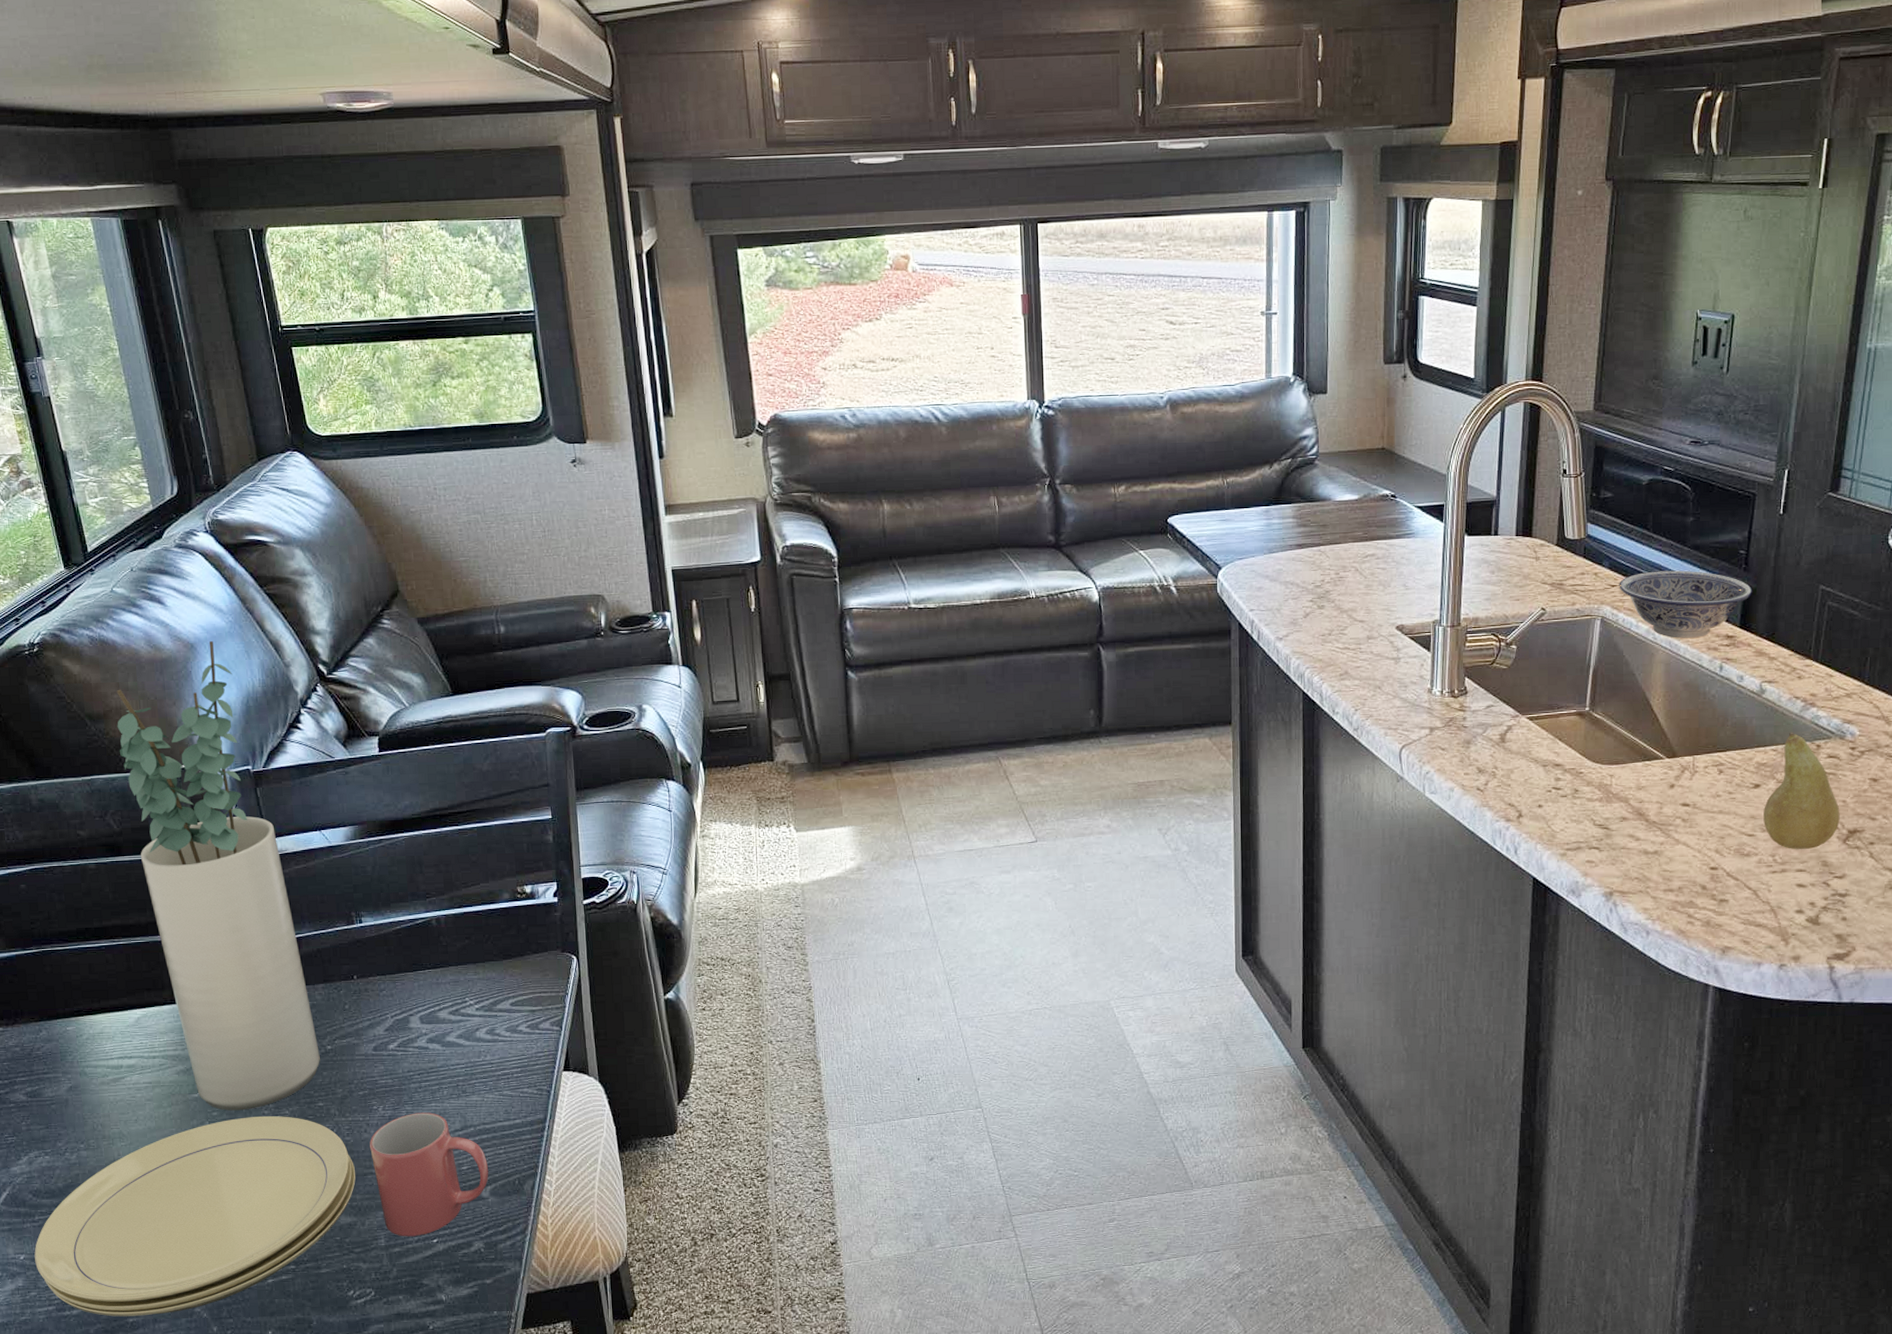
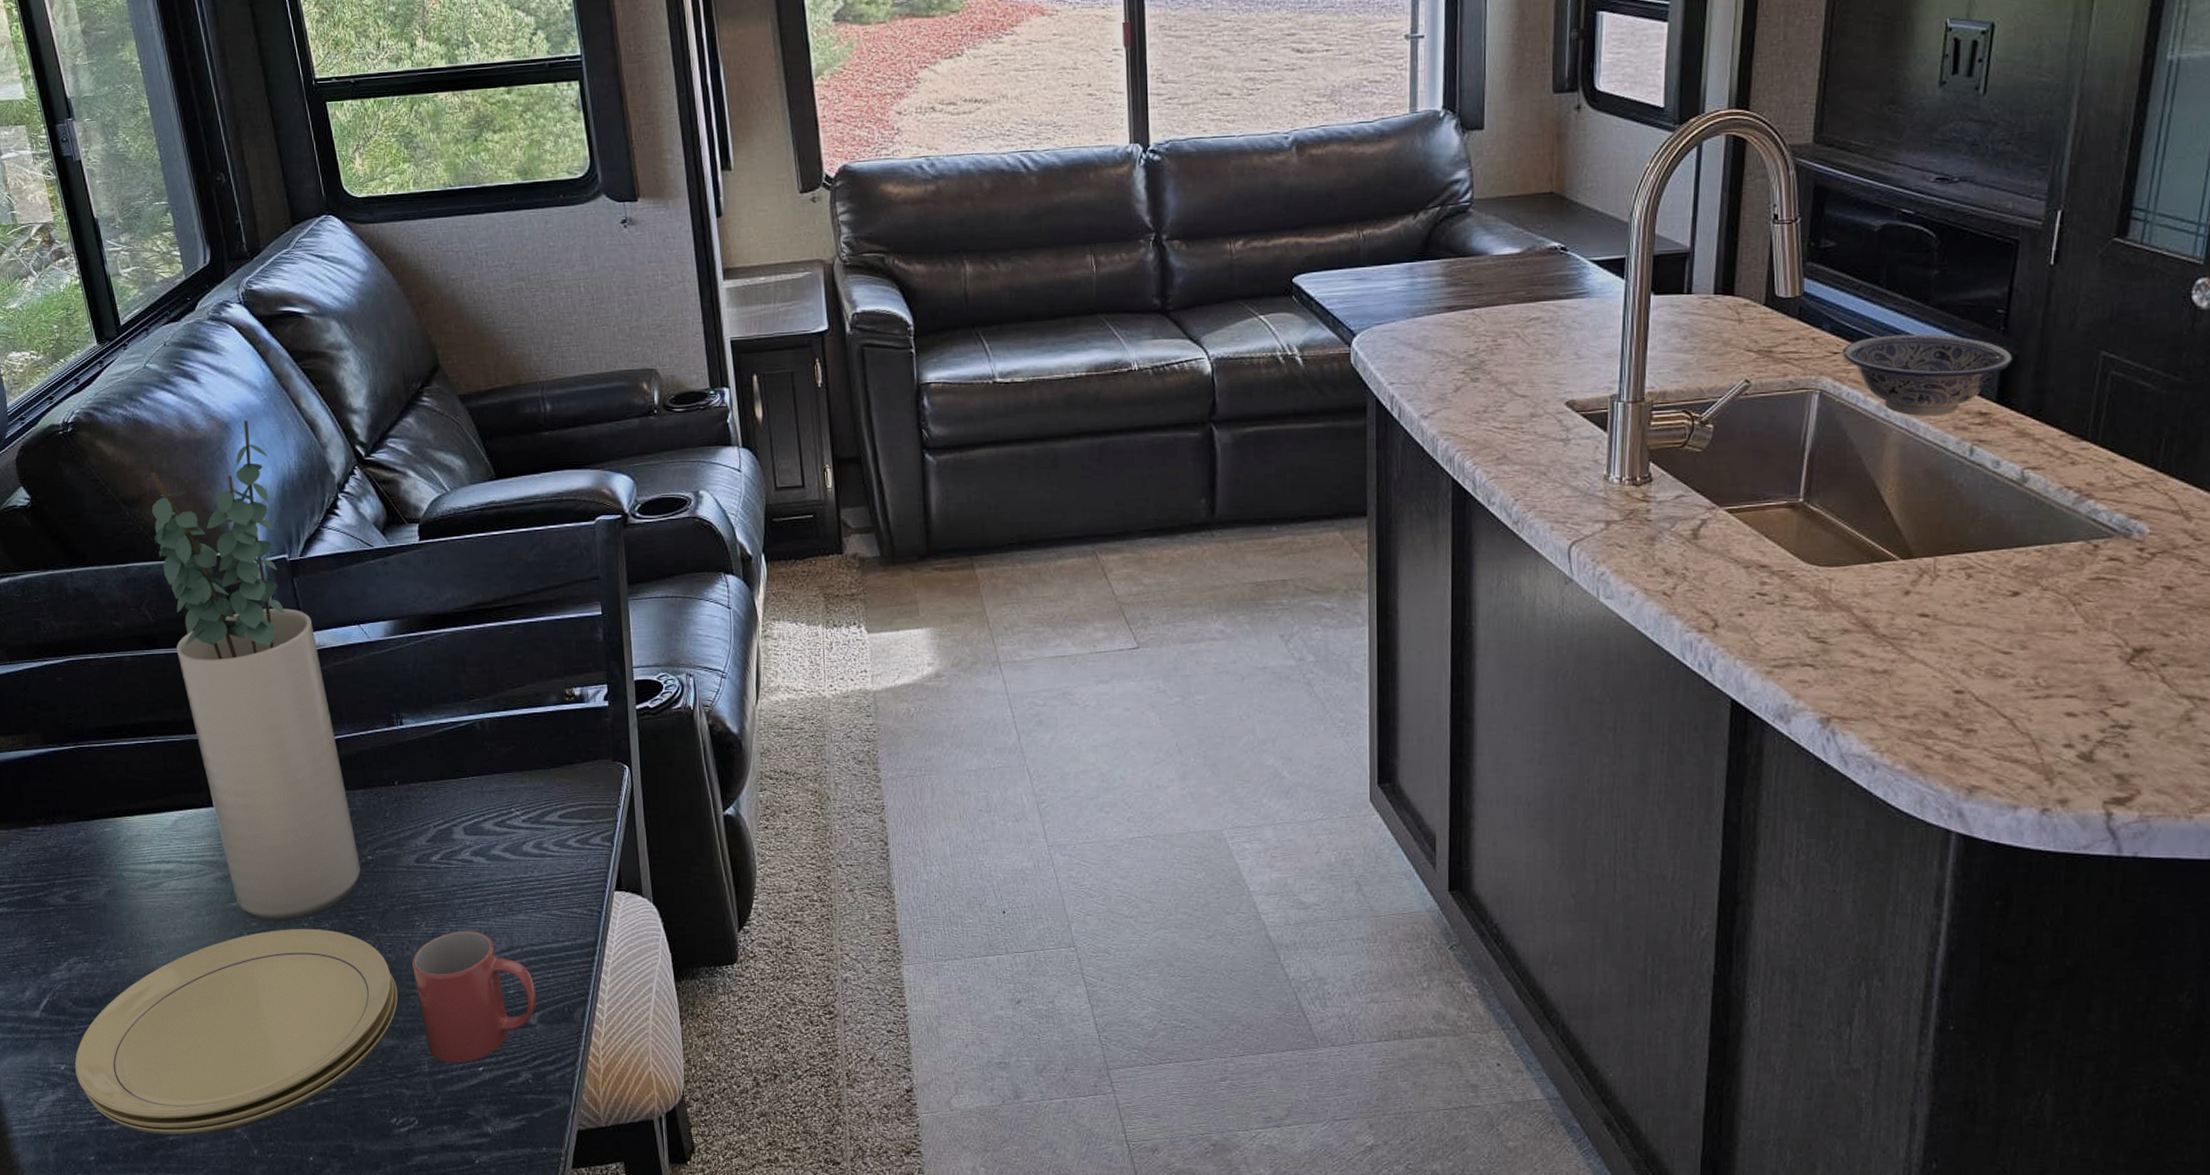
fruit: present [1763,732,1840,849] -> none [2023,529,2123,671]

